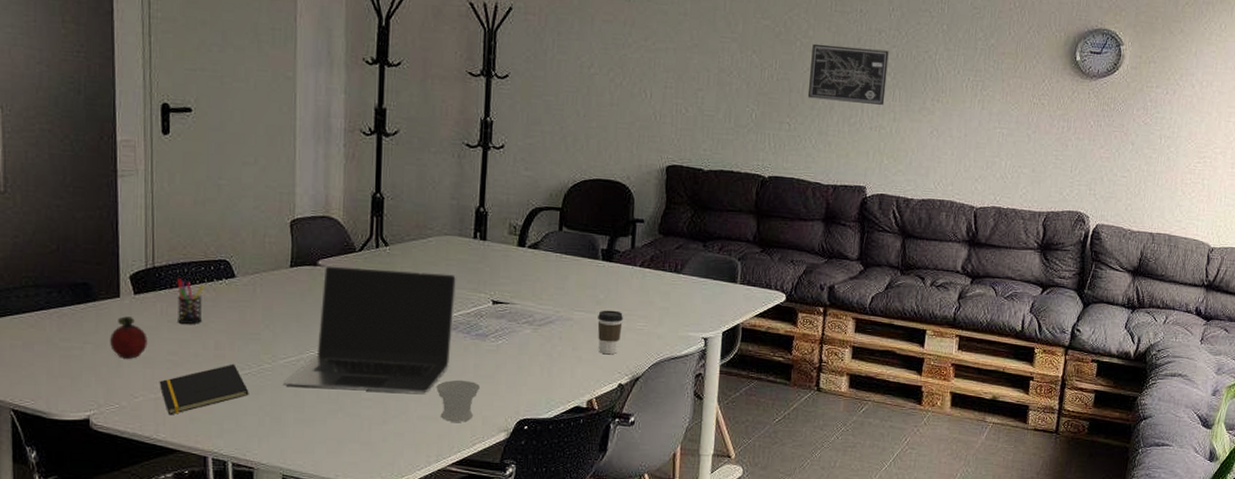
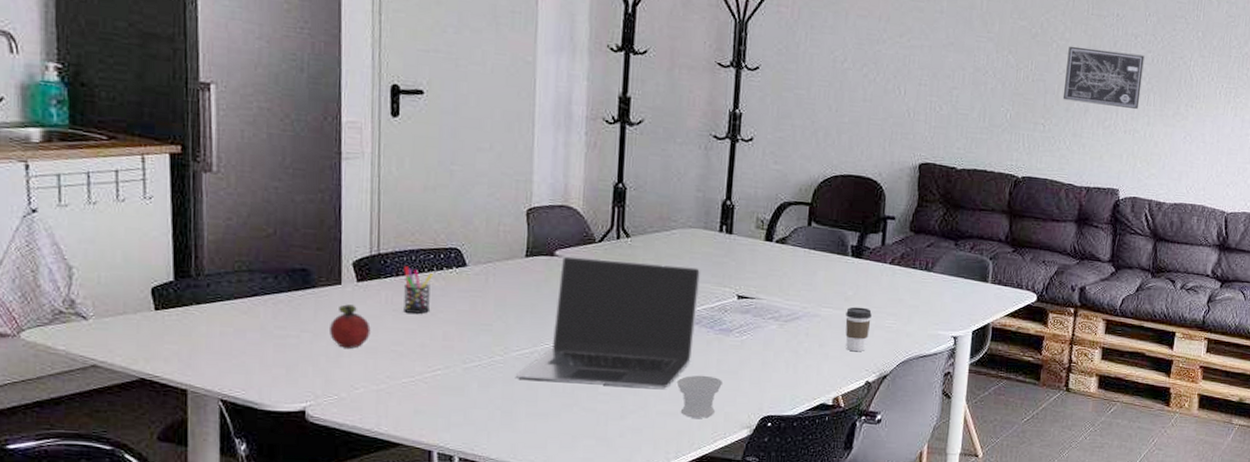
notepad: present [159,364,249,416] -> none [382,355,479,408]

